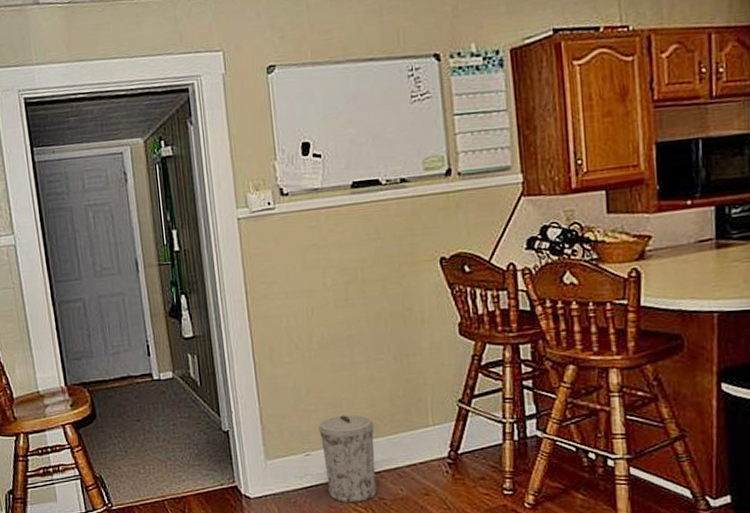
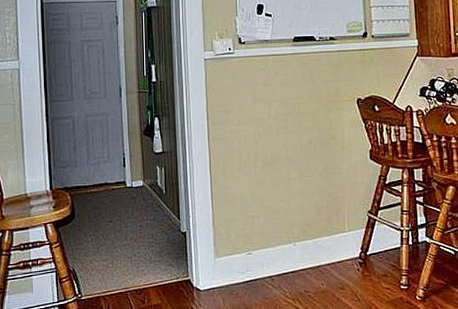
trash can: present [318,415,377,503] -> none [259,221,303,295]

